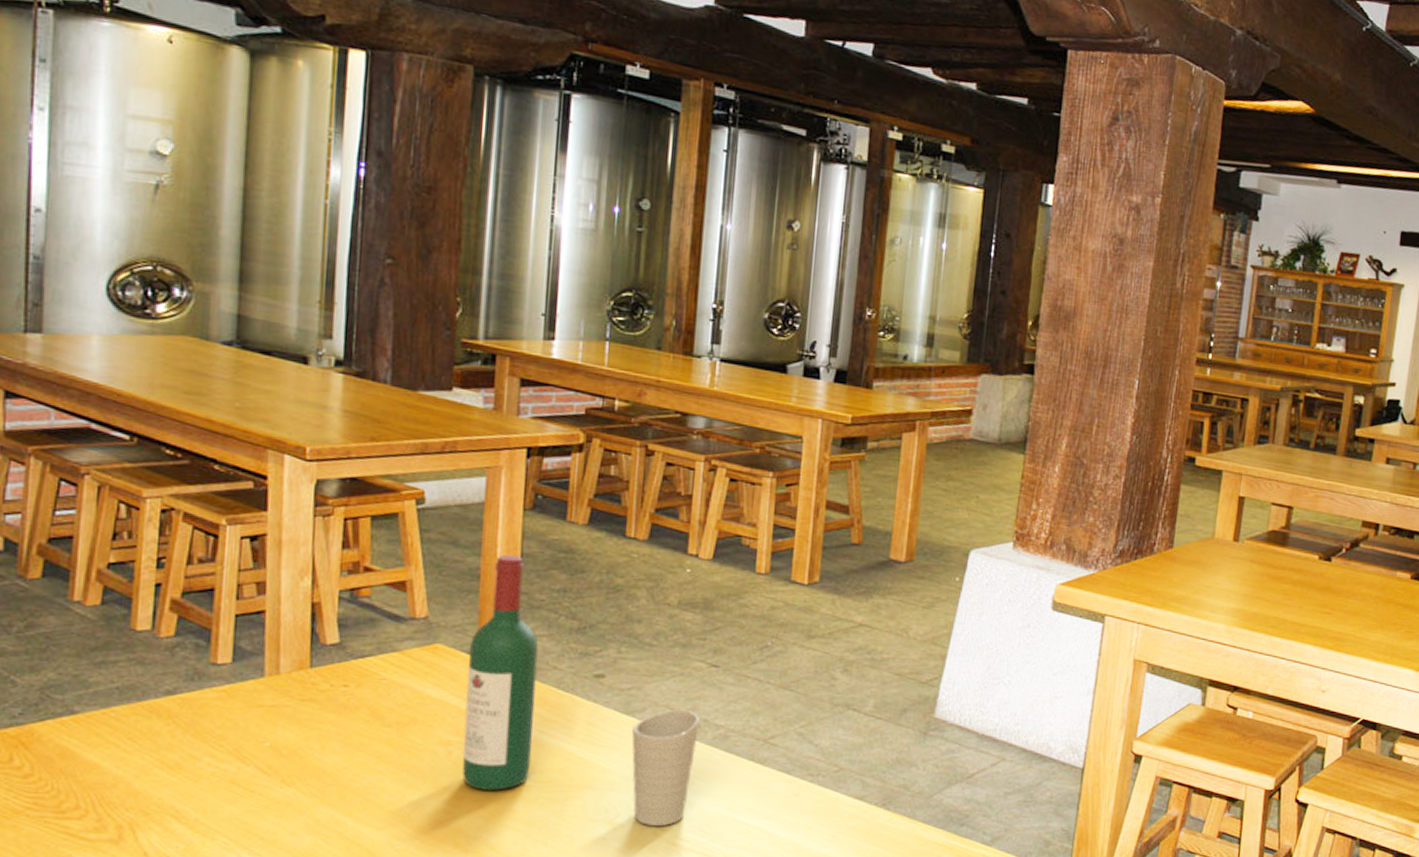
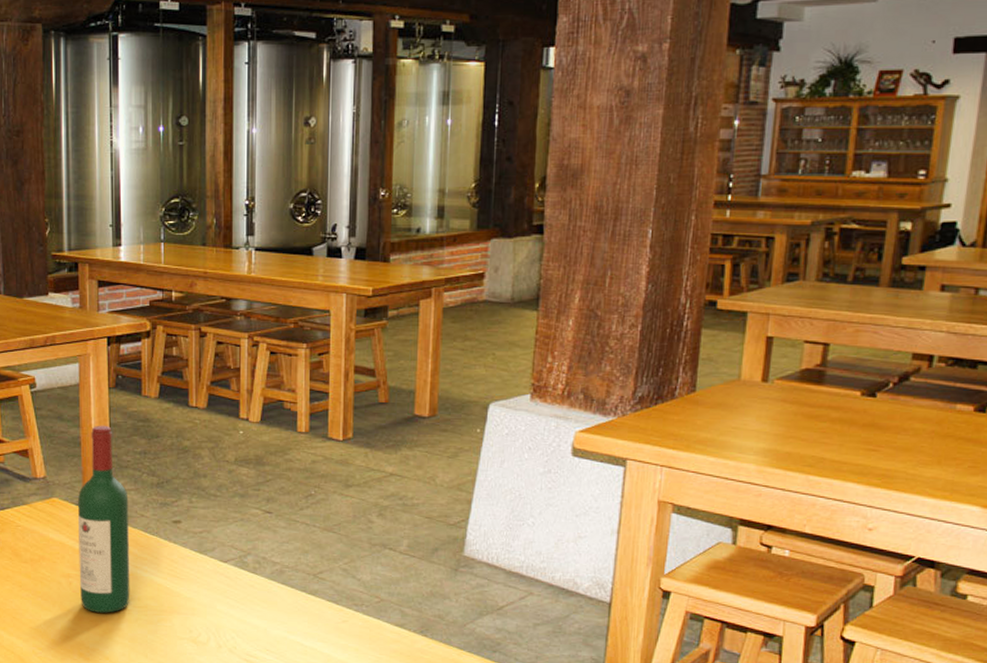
cup: present [631,709,700,826] -> none [206,548,259,645]

